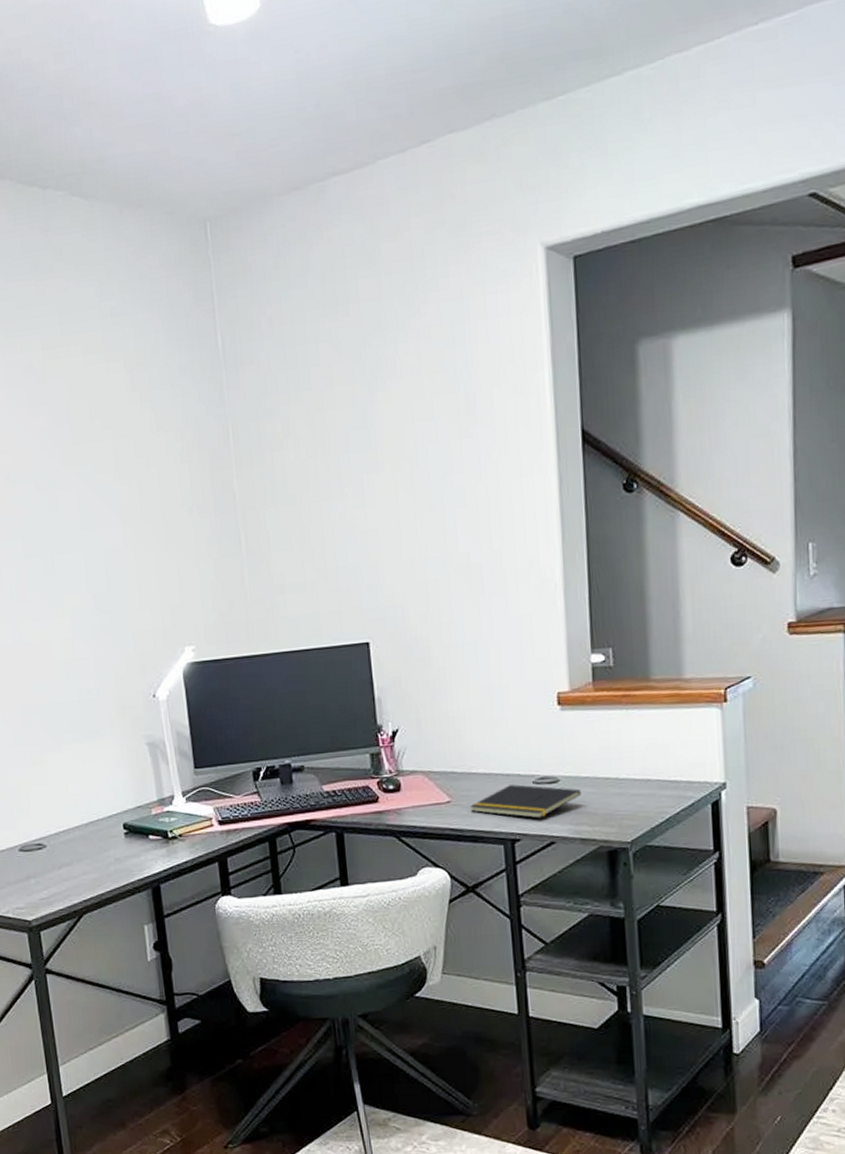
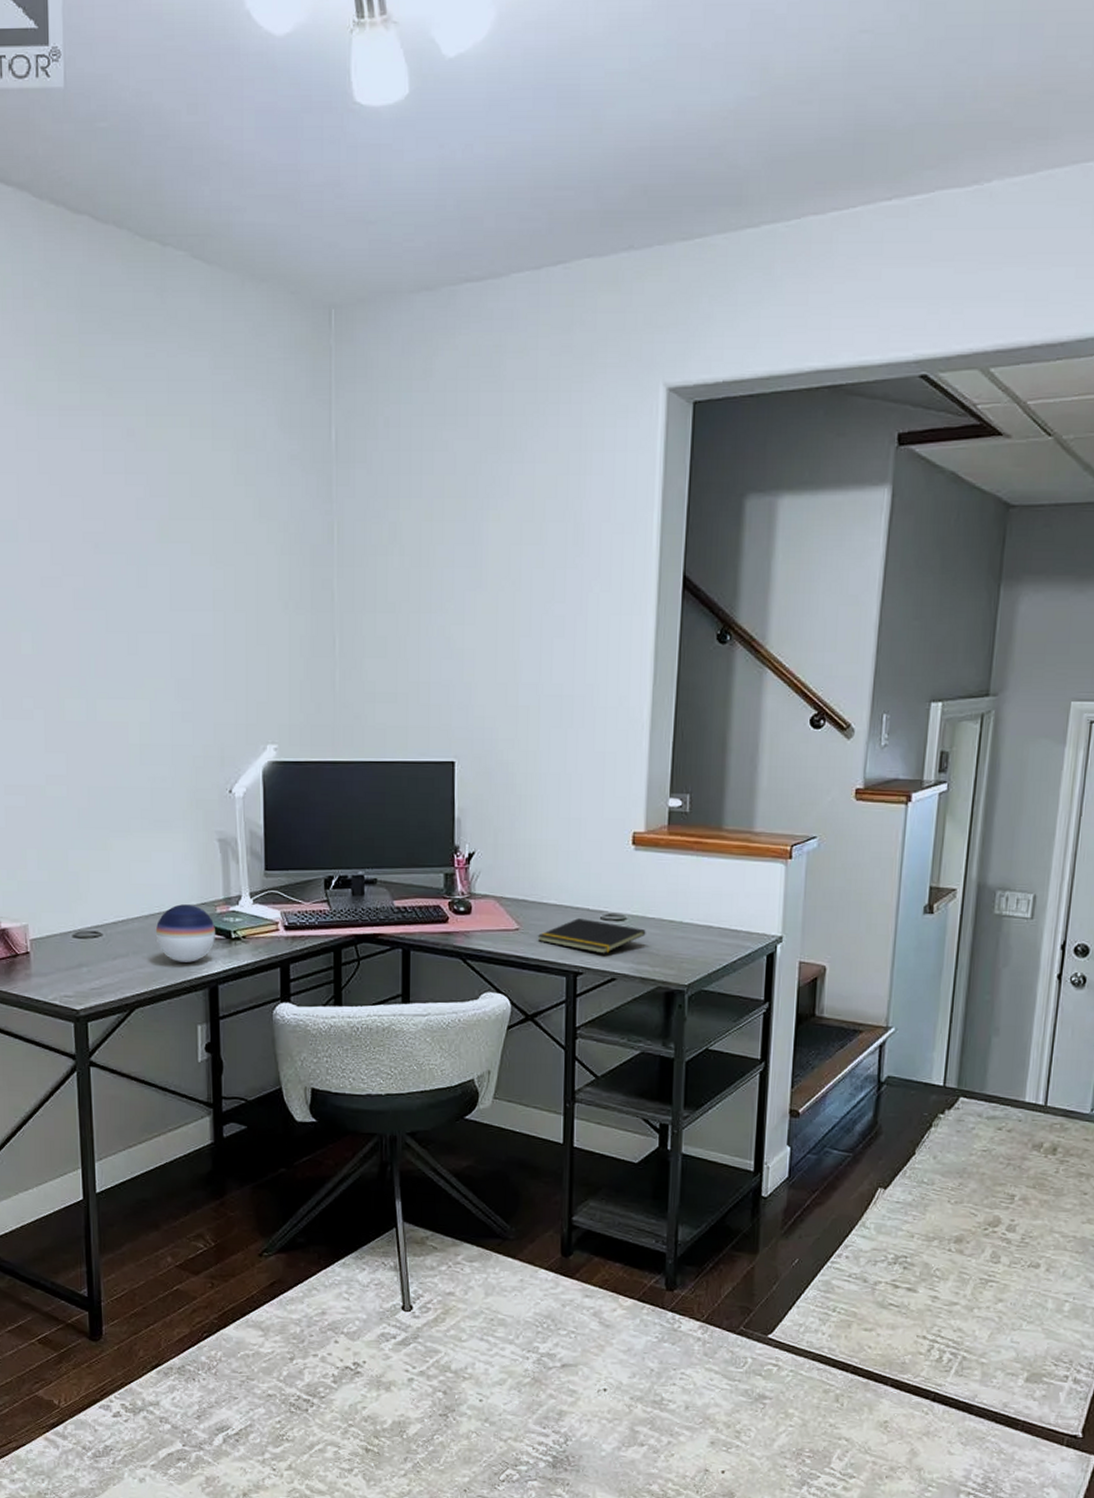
speaker: none [95,809,153,866] -> present [155,904,215,962]

